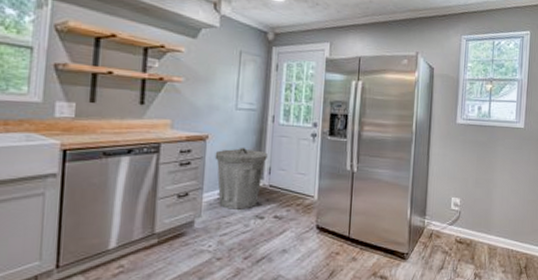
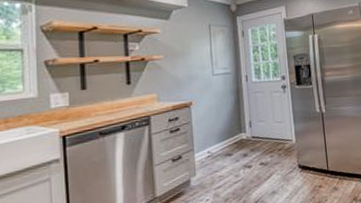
trash can: present [215,147,268,210] -> none [200,107,247,165]

